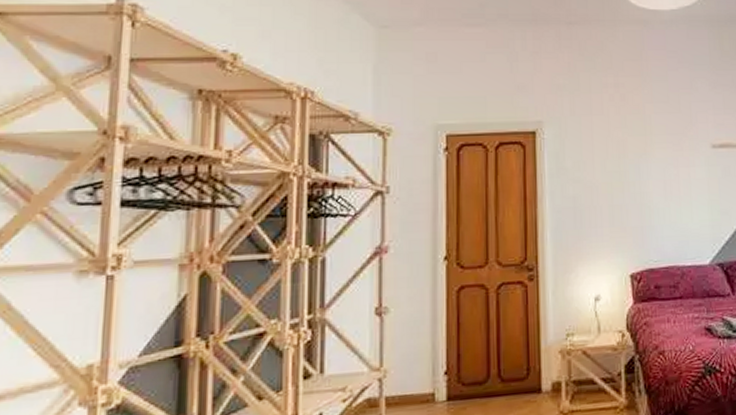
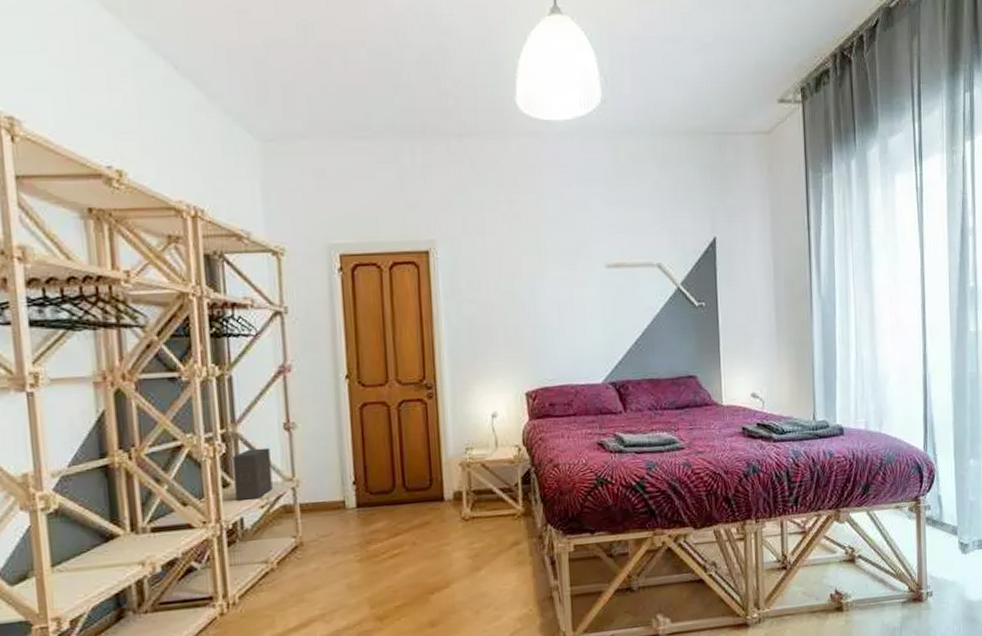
decorative box: none [316,334,358,394] -> present [232,447,273,501]

